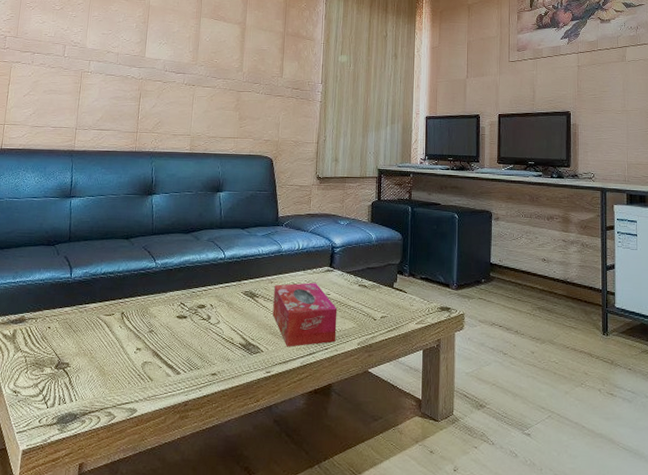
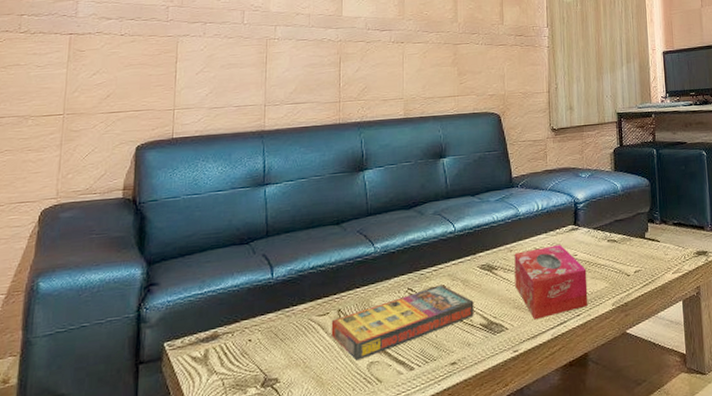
game compilation box: none [114,304,236,359] -> present [331,285,474,361]

